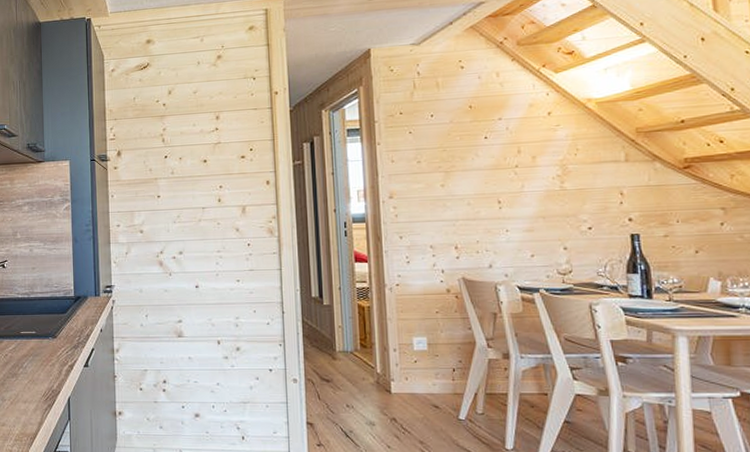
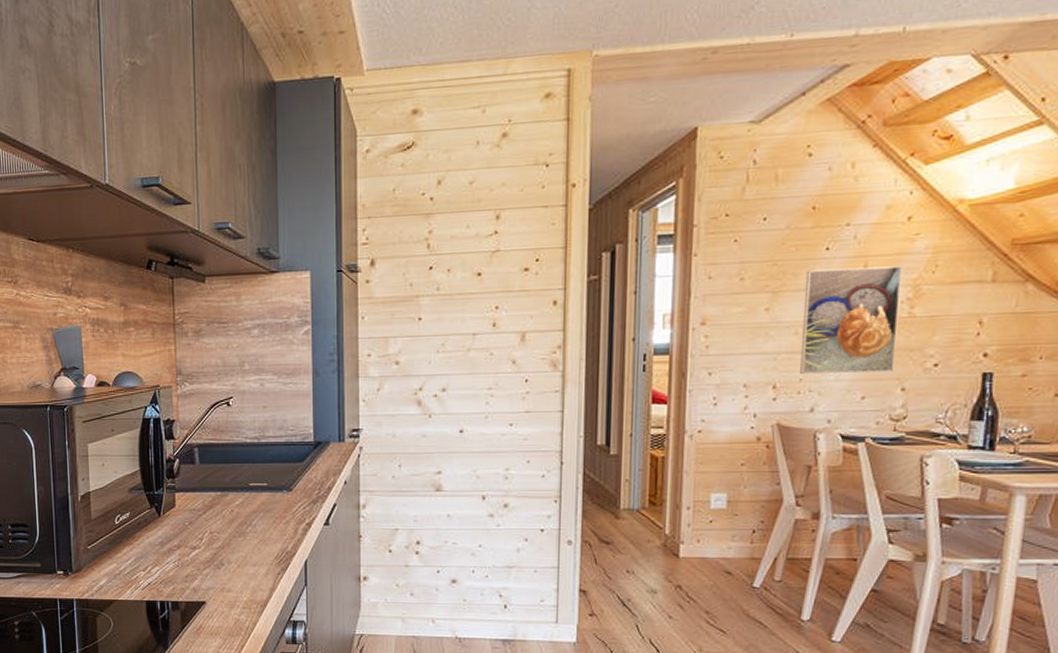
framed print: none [470,150,555,237] -> present [800,266,903,374]

